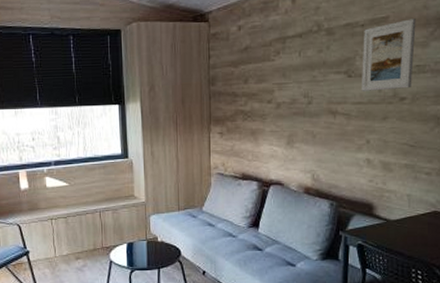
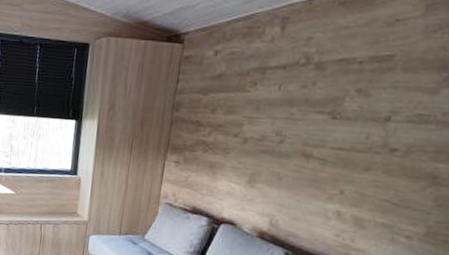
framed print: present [361,19,416,91] -> none [344,60,429,139]

